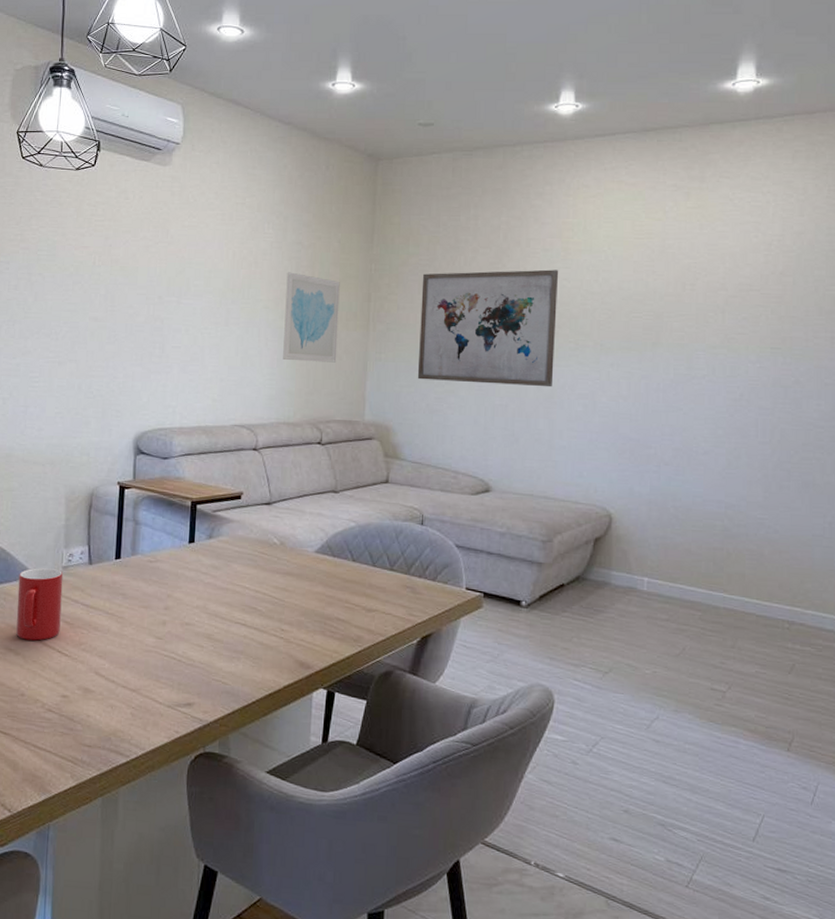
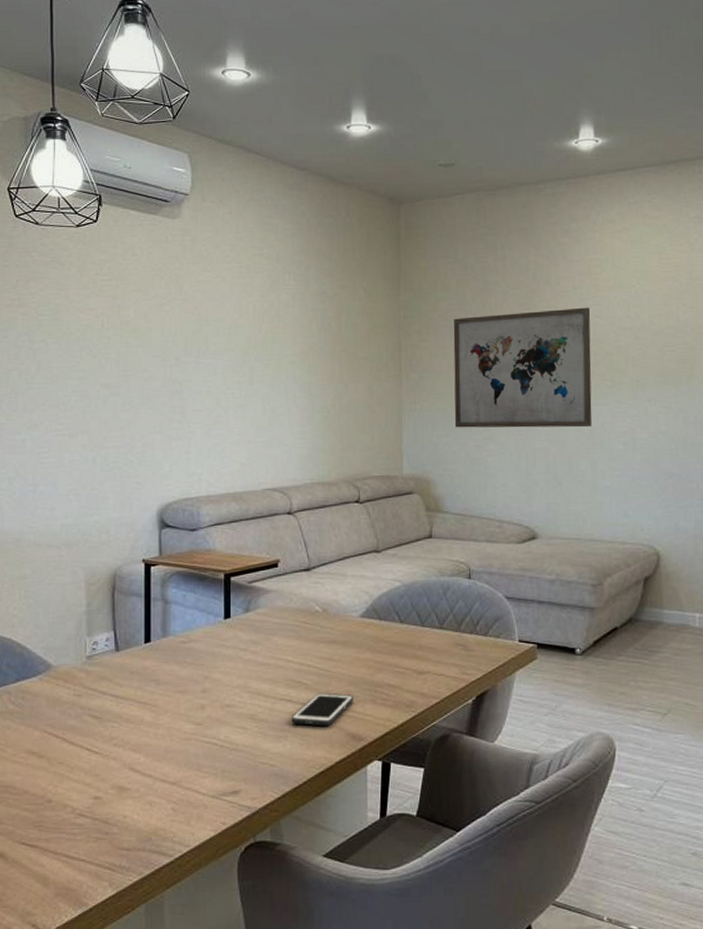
cup: present [16,568,64,641] -> none [37,660,88,741]
cell phone: none [244,620,304,652] -> present [291,692,353,726]
wall art: present [283,272,340,363] -> none [312,324,370,417]

